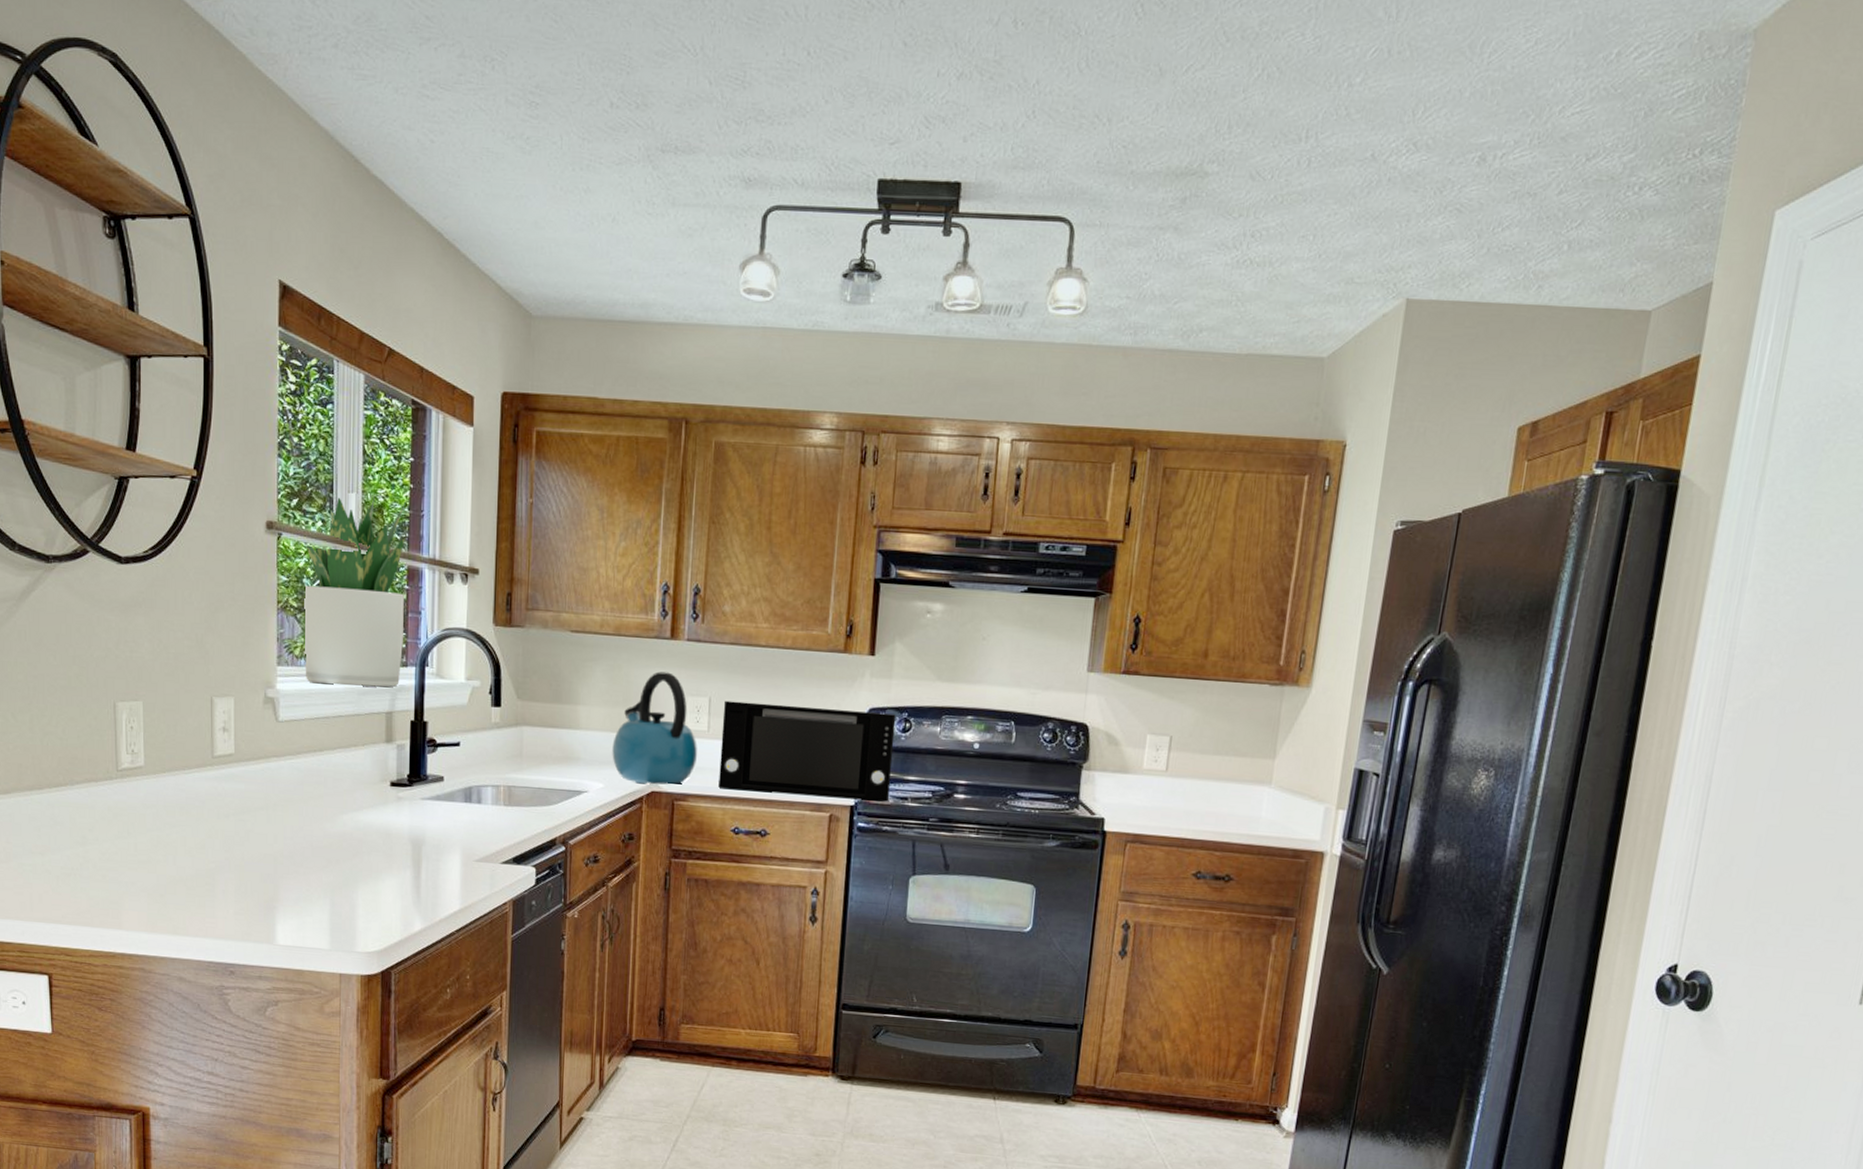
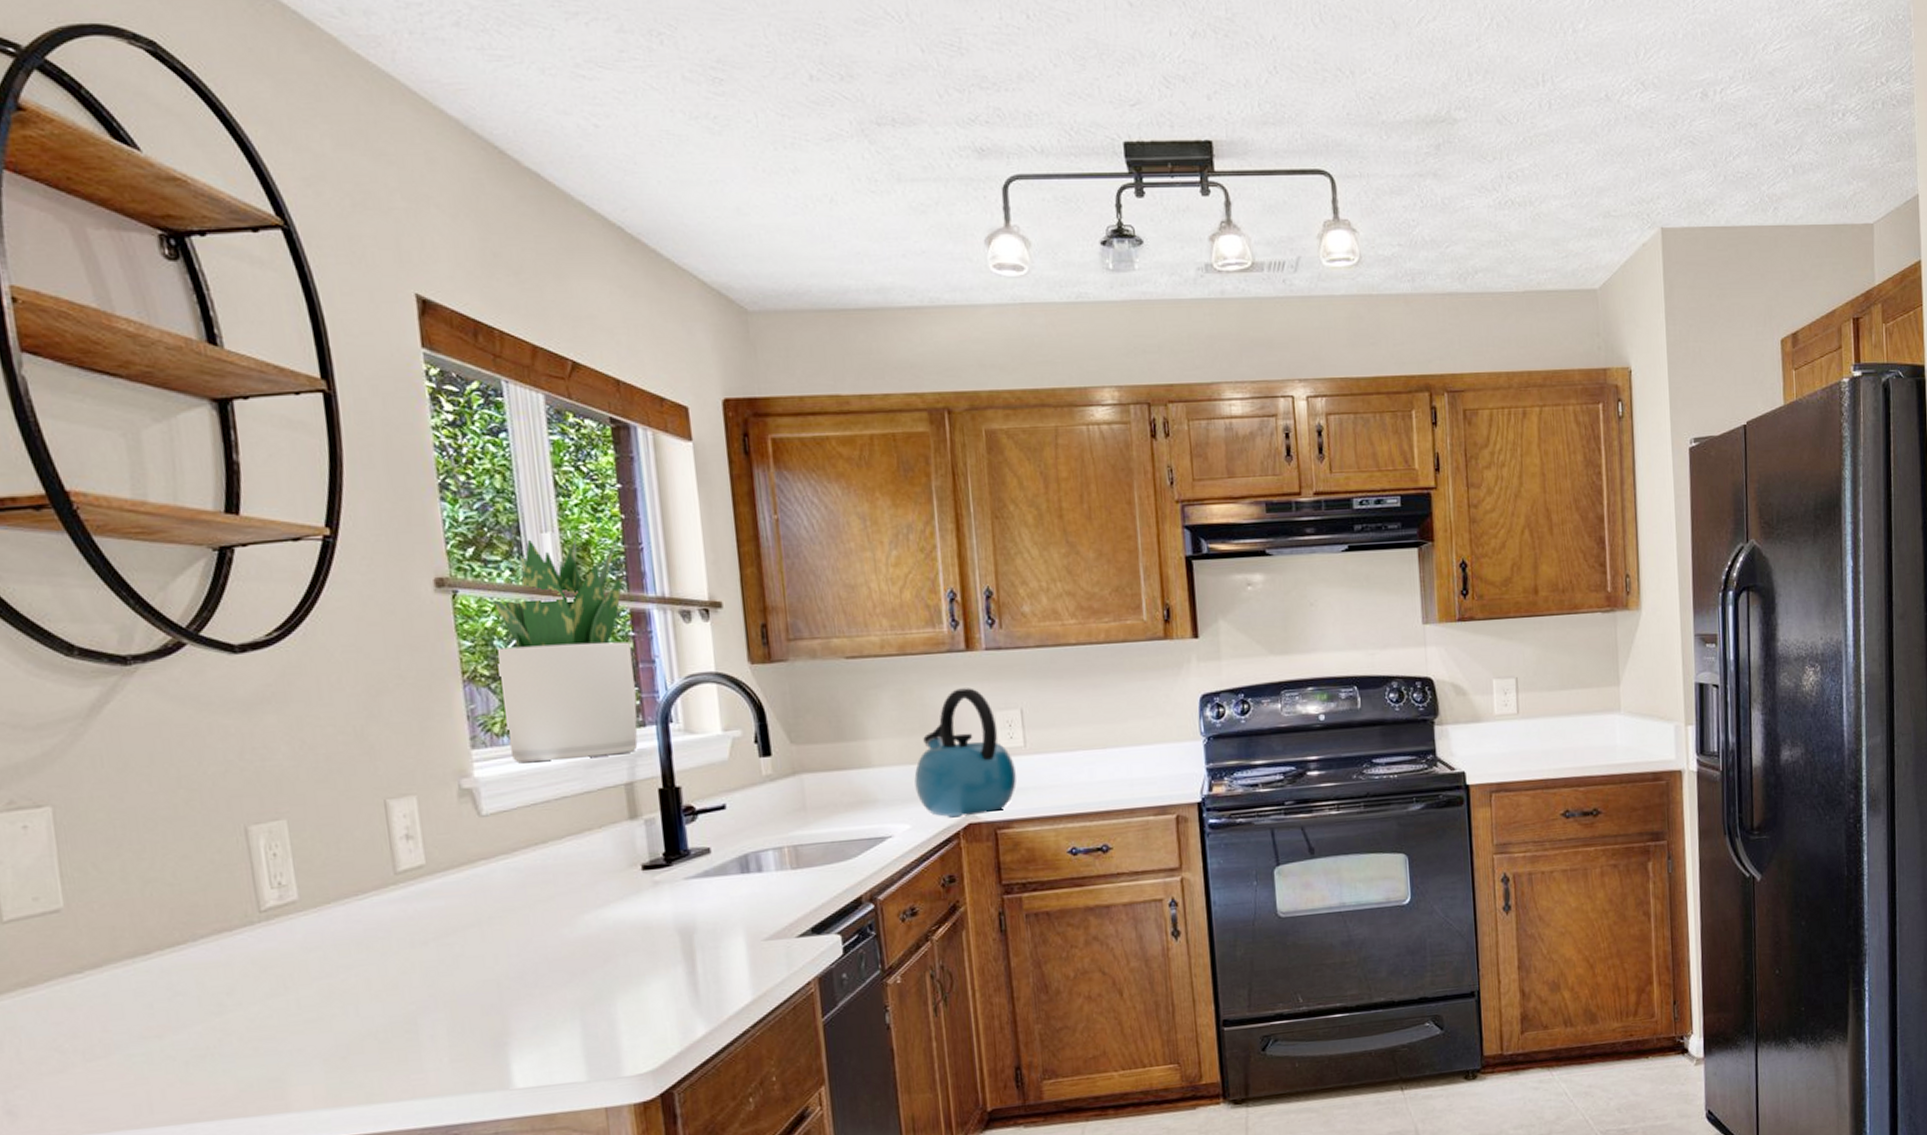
microwave: present [718,700,896,802] -> none [1038,697,1238,807]

